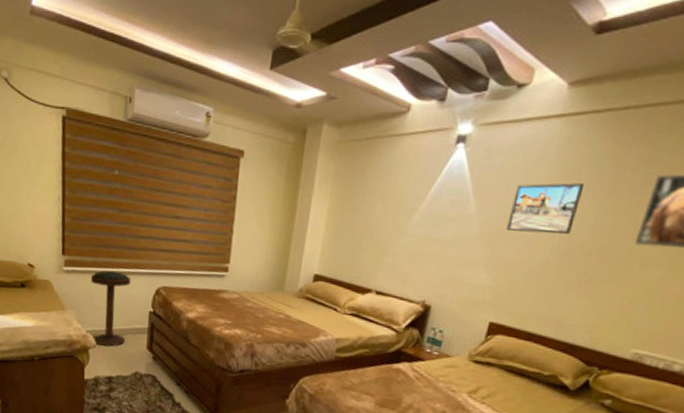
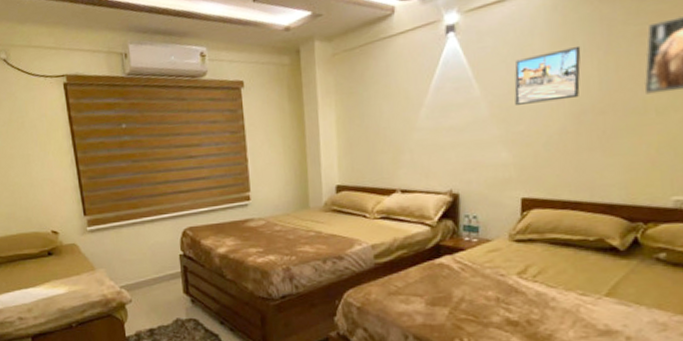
bar stool: present [91,270,131,347] -> none [116,221,161,299]

